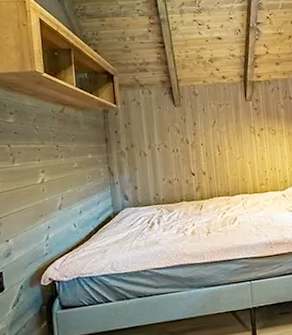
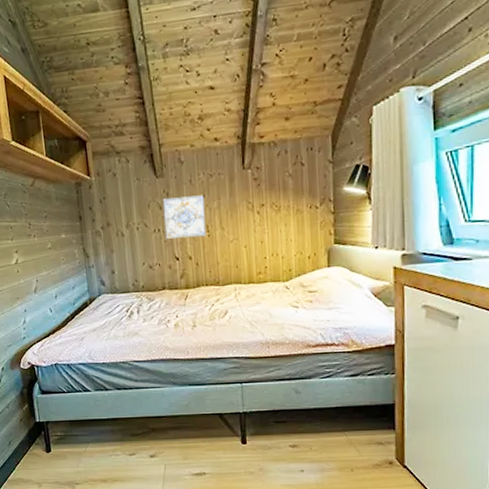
wall art: none [180,121,218,158] -> present [162,195,207,240]

